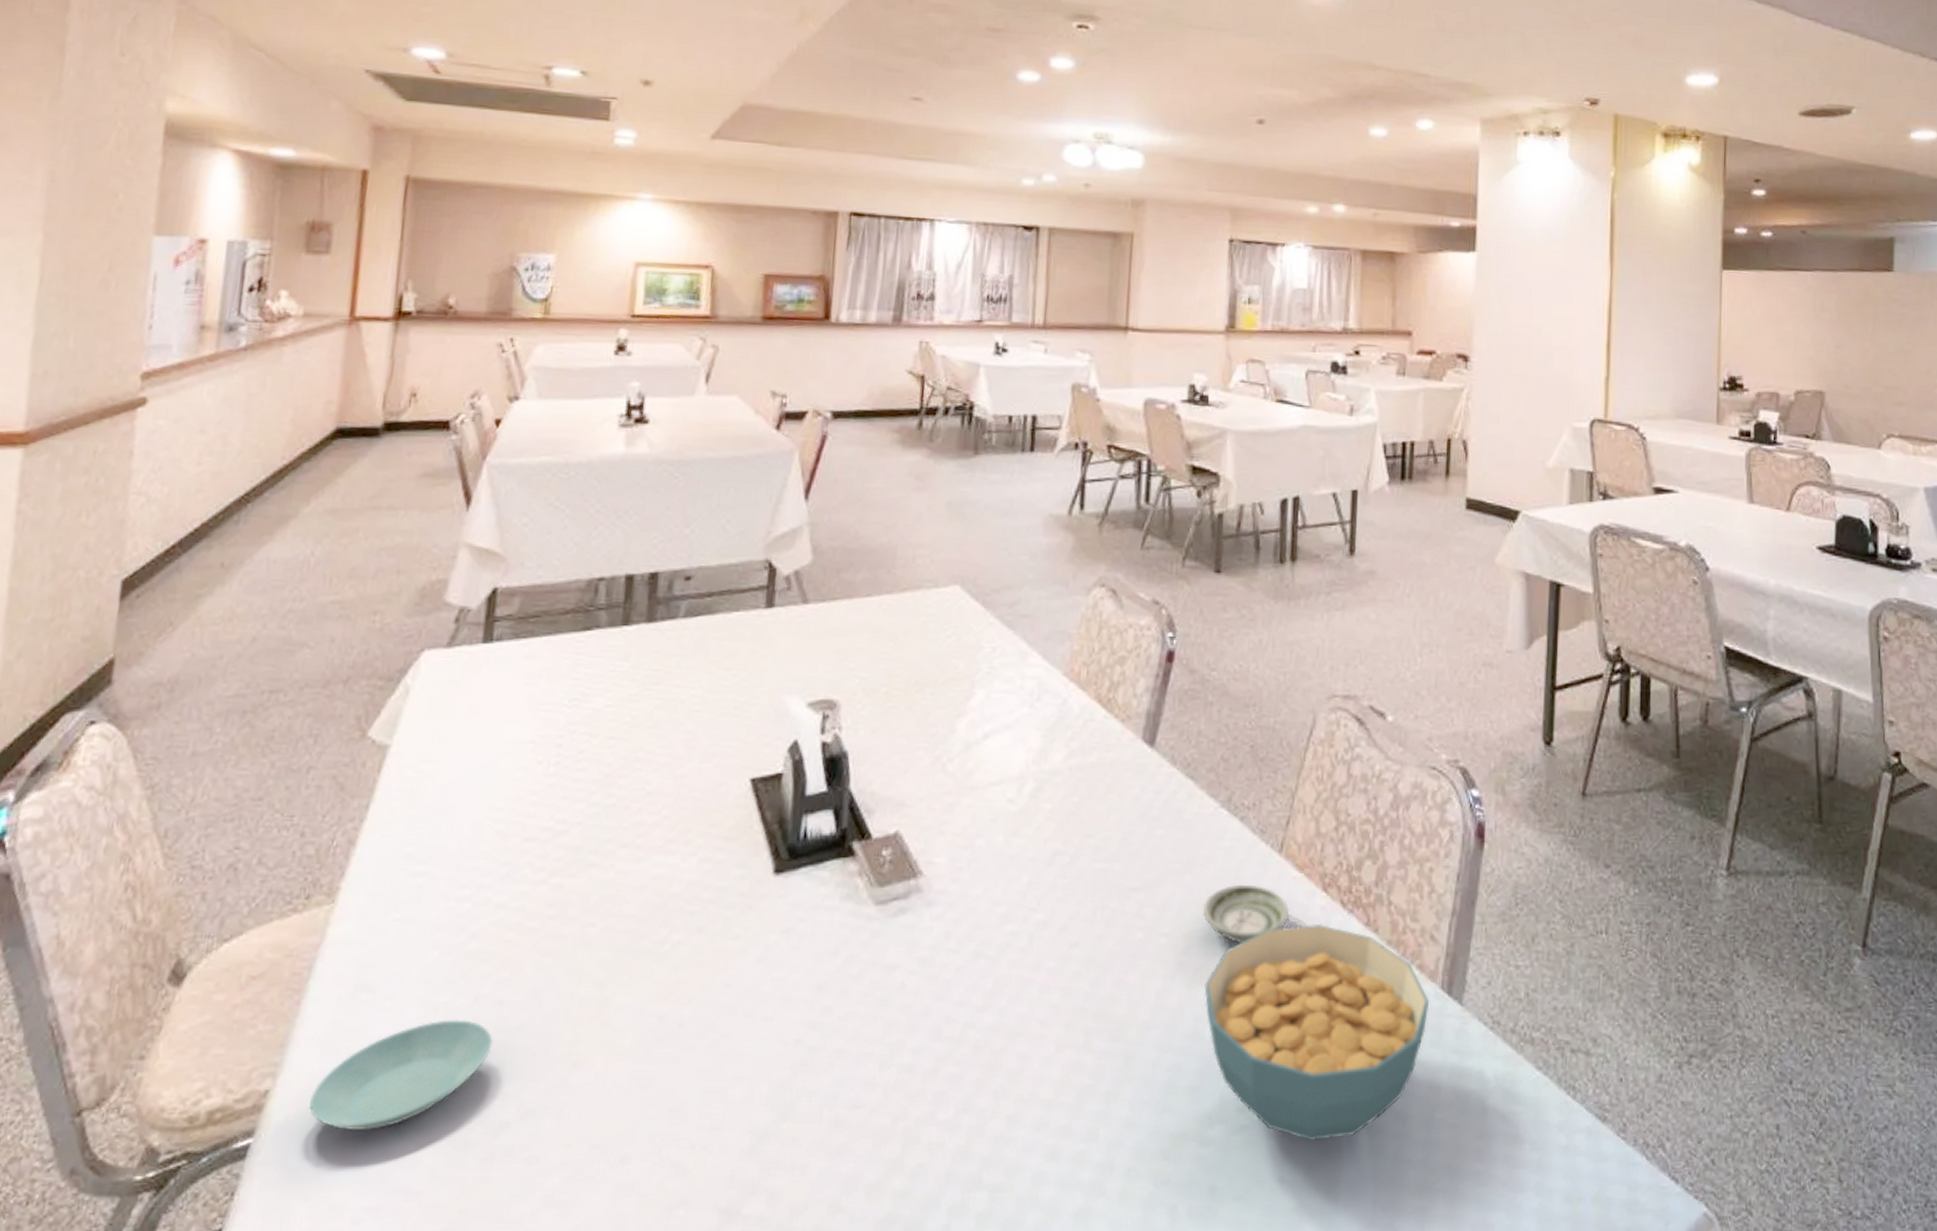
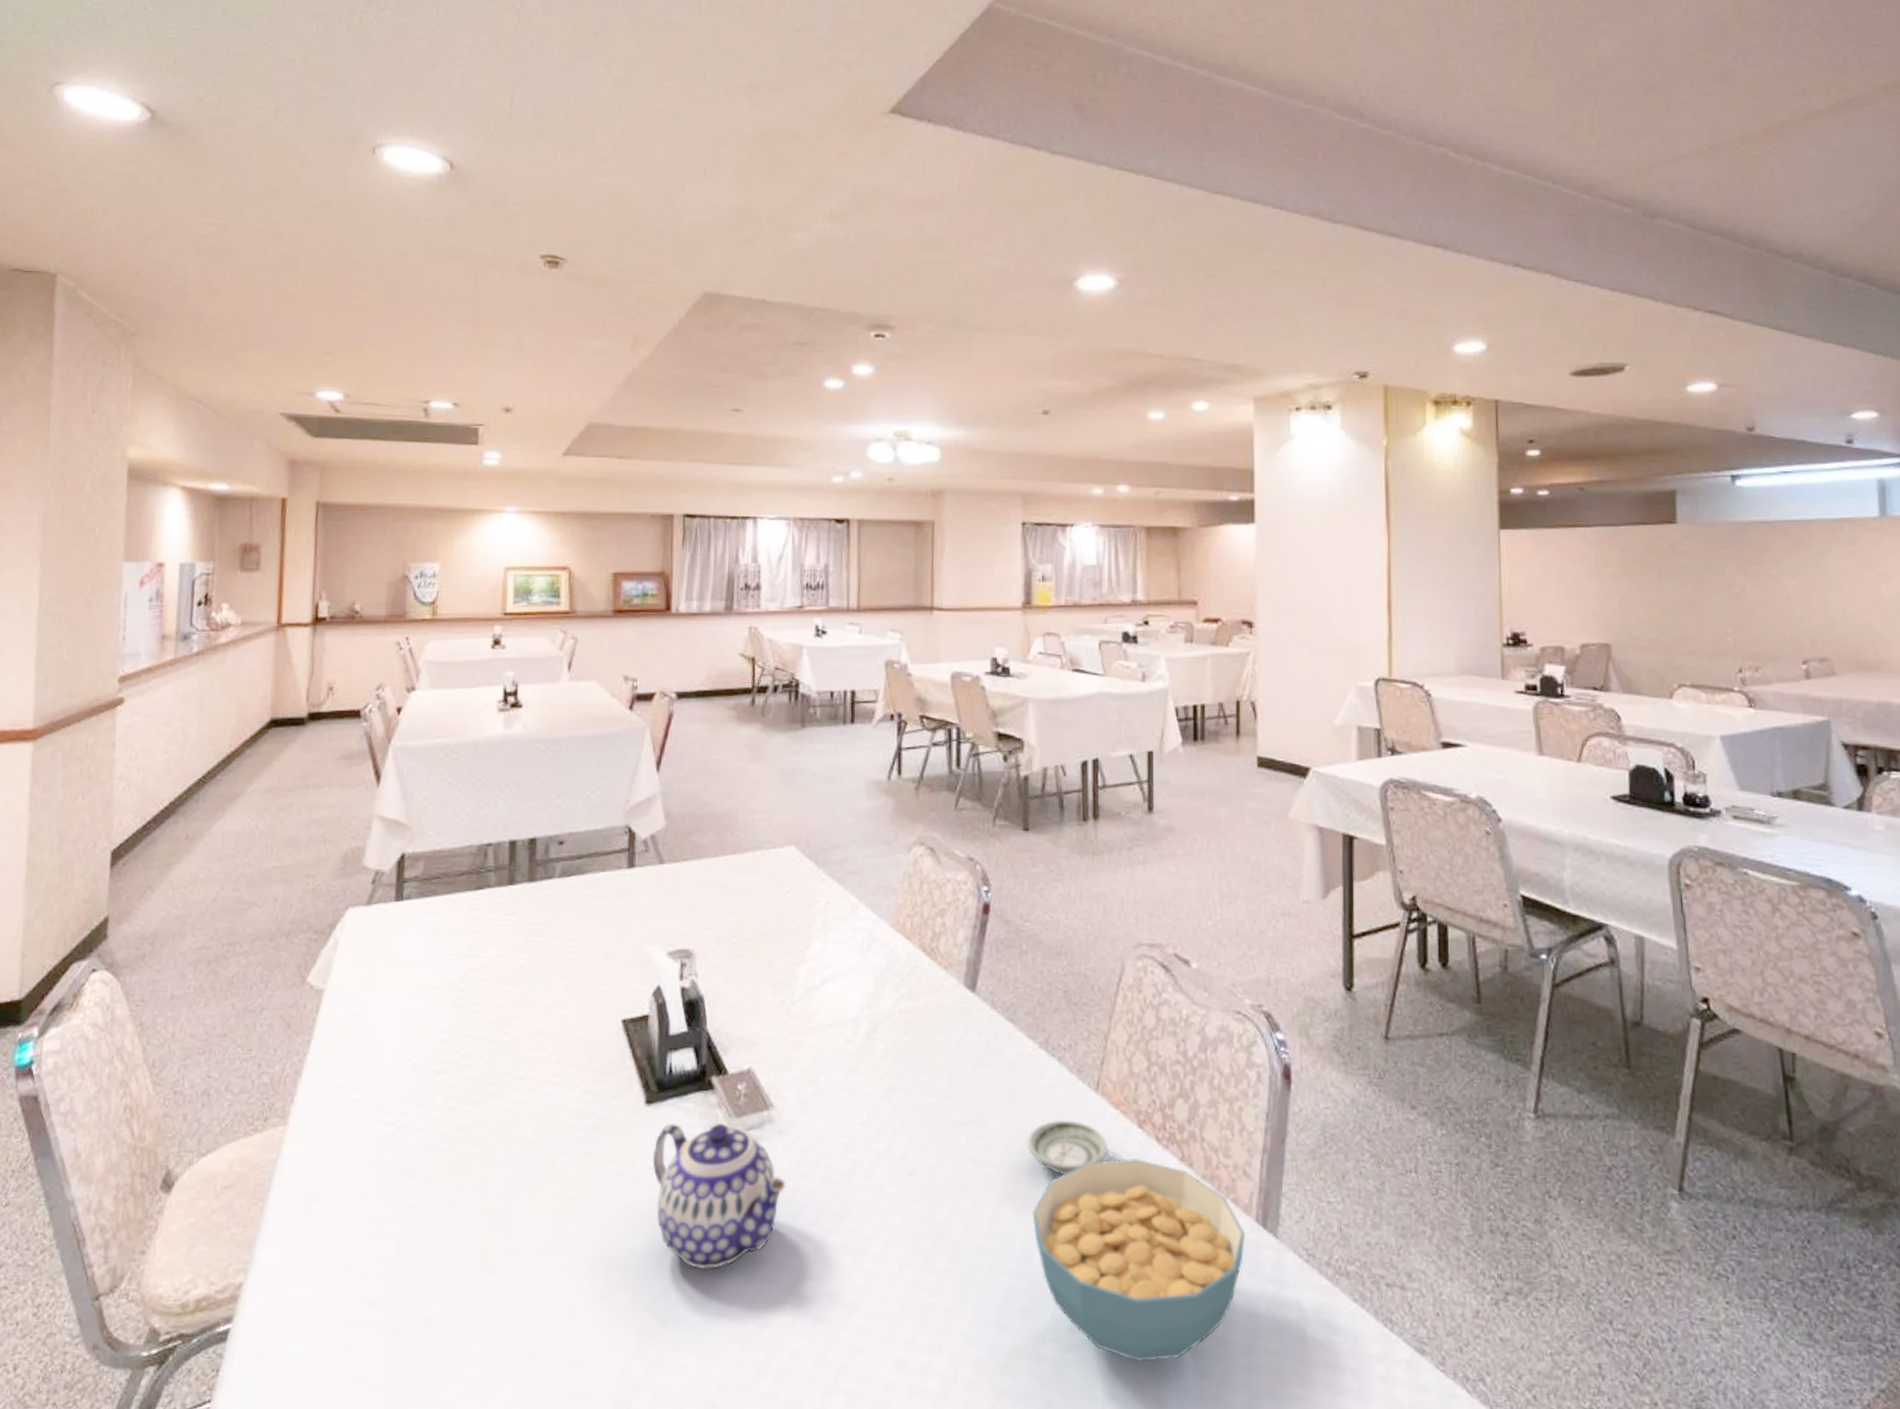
saucer: present [308,1020,493,1132] -> none [273,1227,418,1322]
teapot: none [779,893,933,1058] -> present [652,1122,786,1270]

